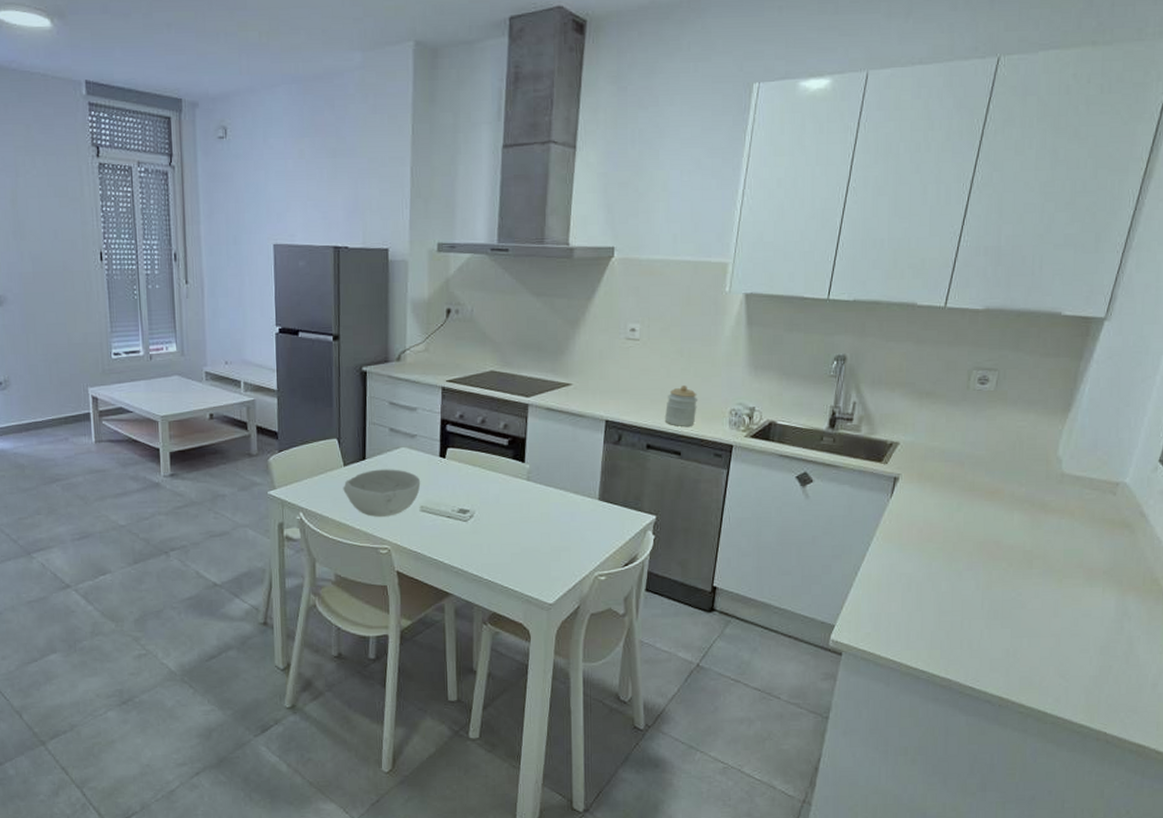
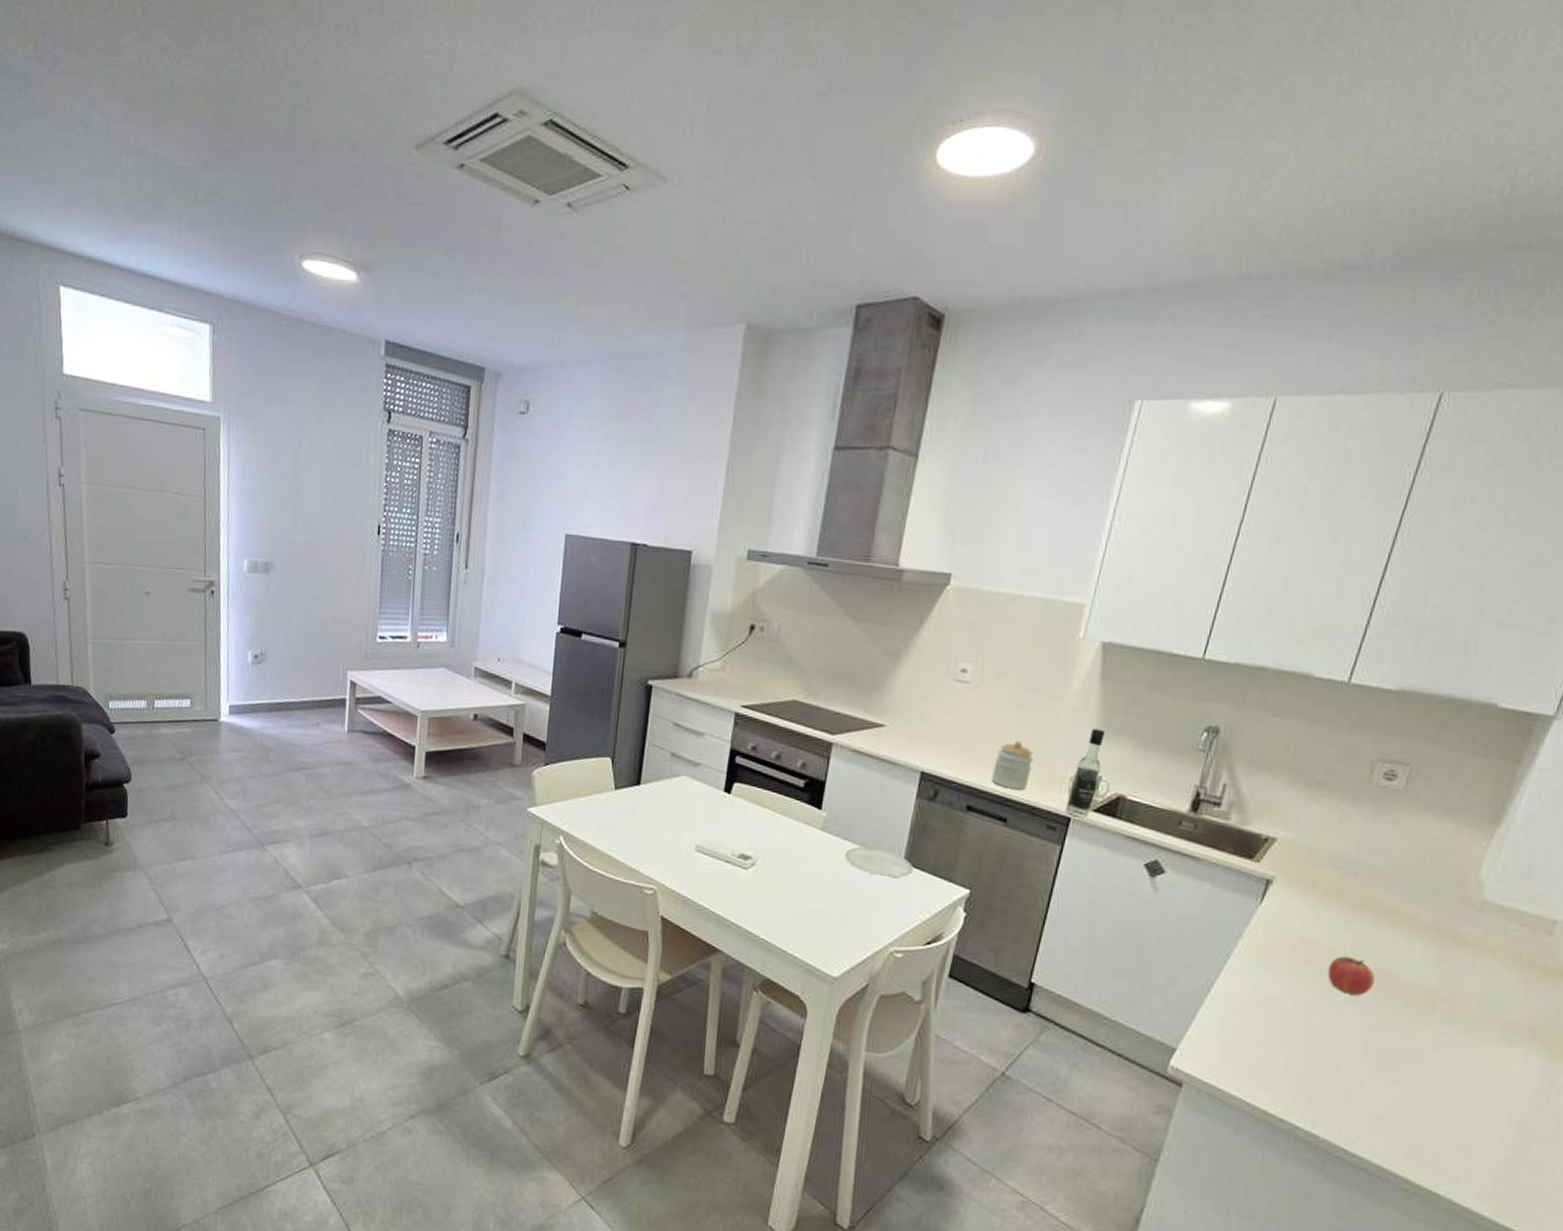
bowl: present [343,469,421,517] -> none [611,797,700,853]
plate: none [548,489,608,513] -> present [845,846,914,878]
bottle: none [728,367,755,444] -> present [1065,728,1106,818]
fruit: none [948,532,984,563] -> present [1327,956,1375,996]

